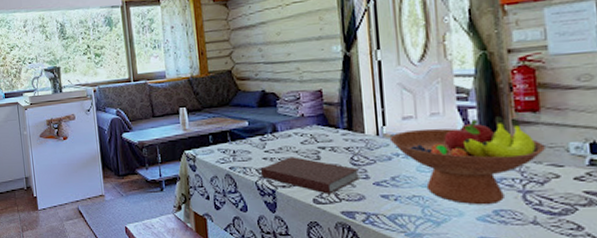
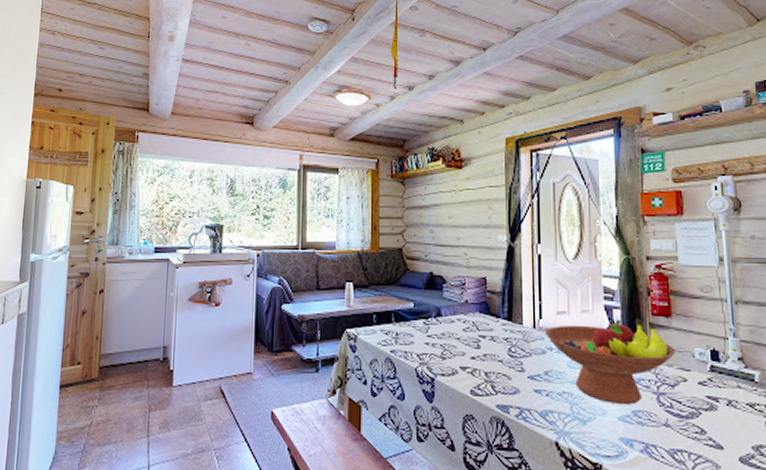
notebook: present [260,157,361,194] -> none [421,344,517,386]

